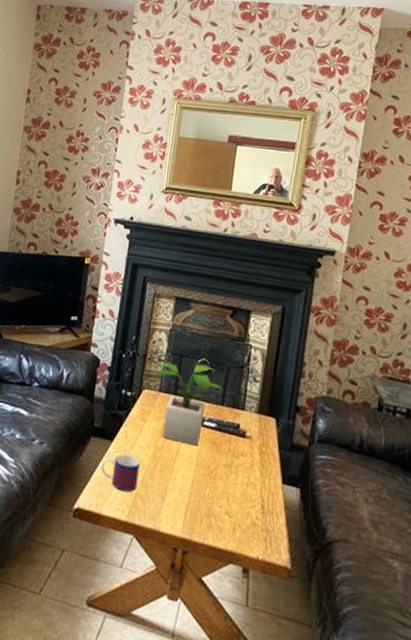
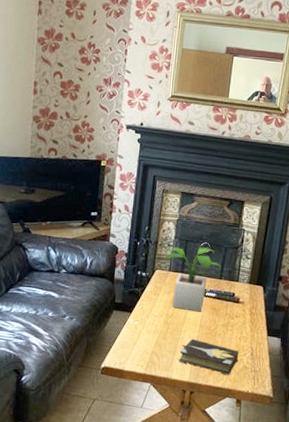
mug: present [101,454,141,492] -> none [122,322,155,352]
hardback book: none [169,480,246,534] -> present [179,338,239,376]

